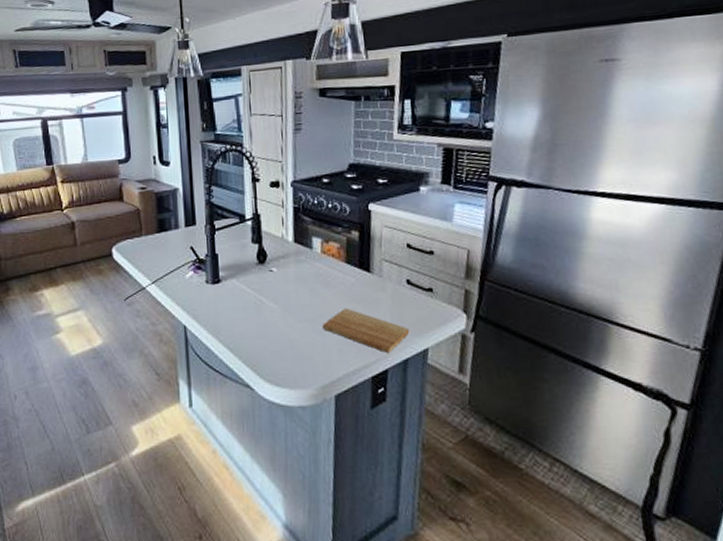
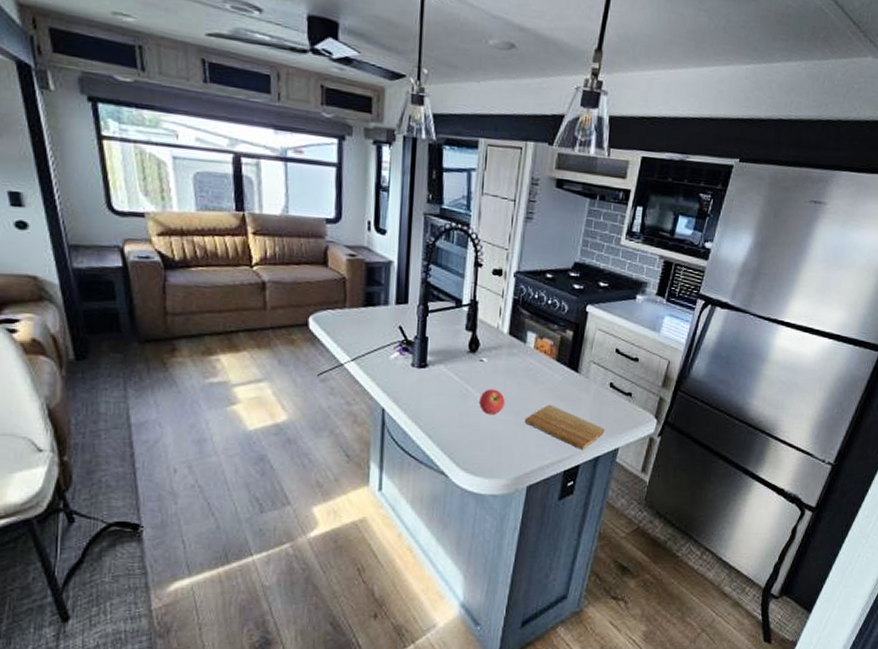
fruit: none [274,297,300,324] -> present [479,389,505,416]

